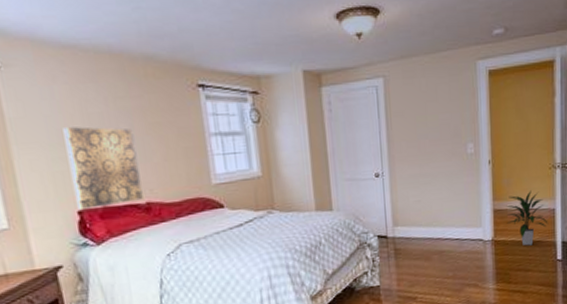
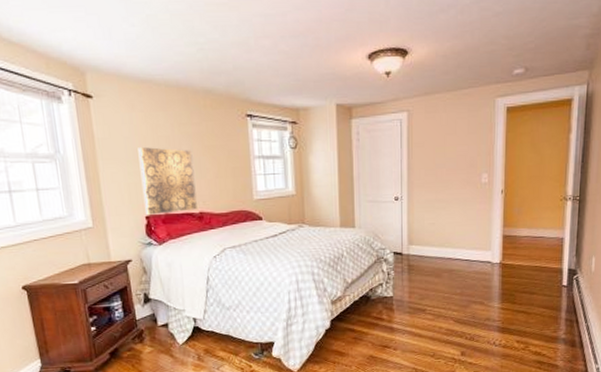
indoor plant: present [506,191,548,246] -> none [515,220,556,271]

